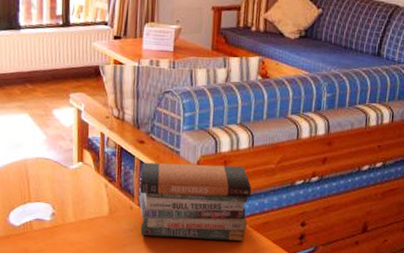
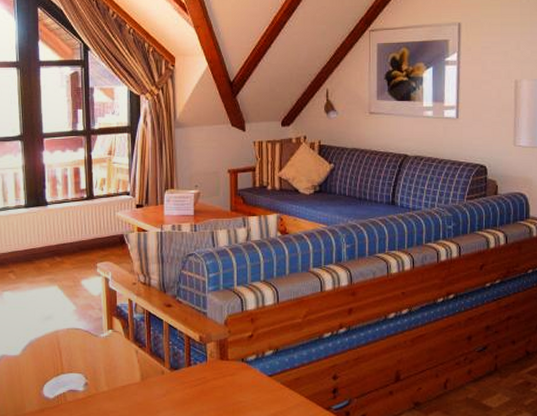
book stack: present [139,162,252,241] -> none [169,323,280,400]

